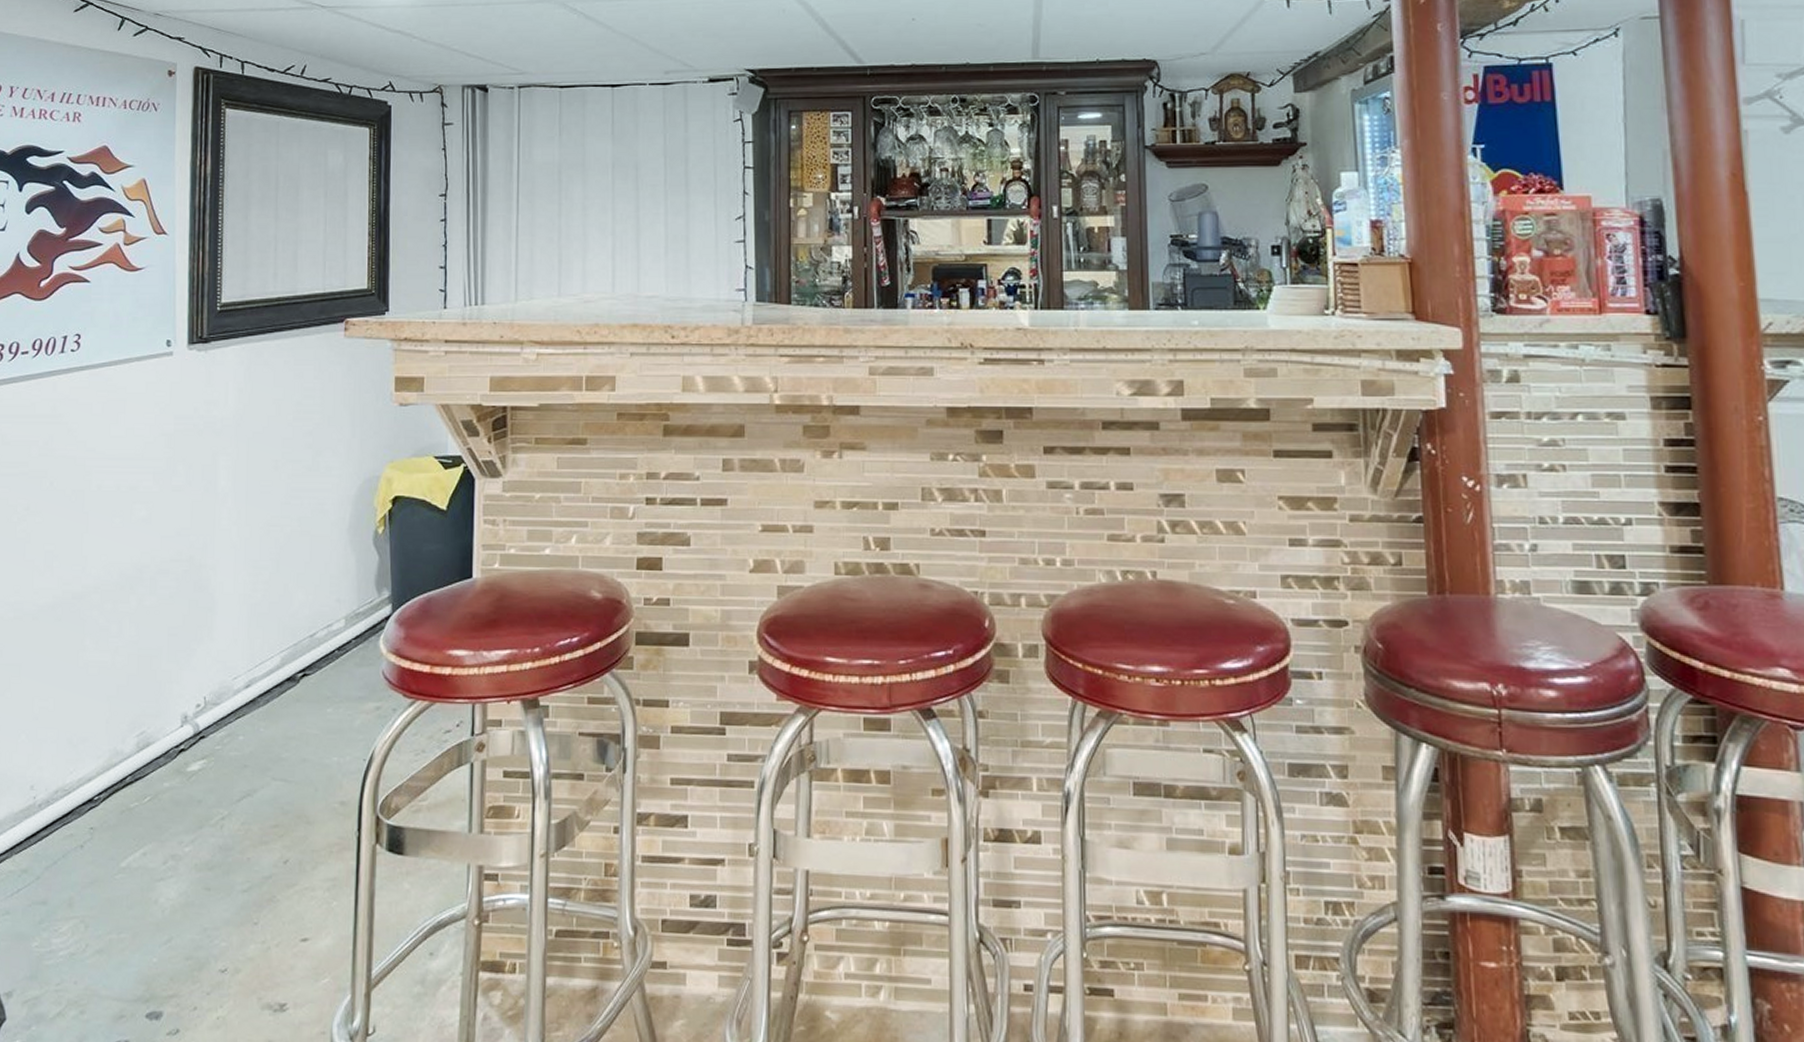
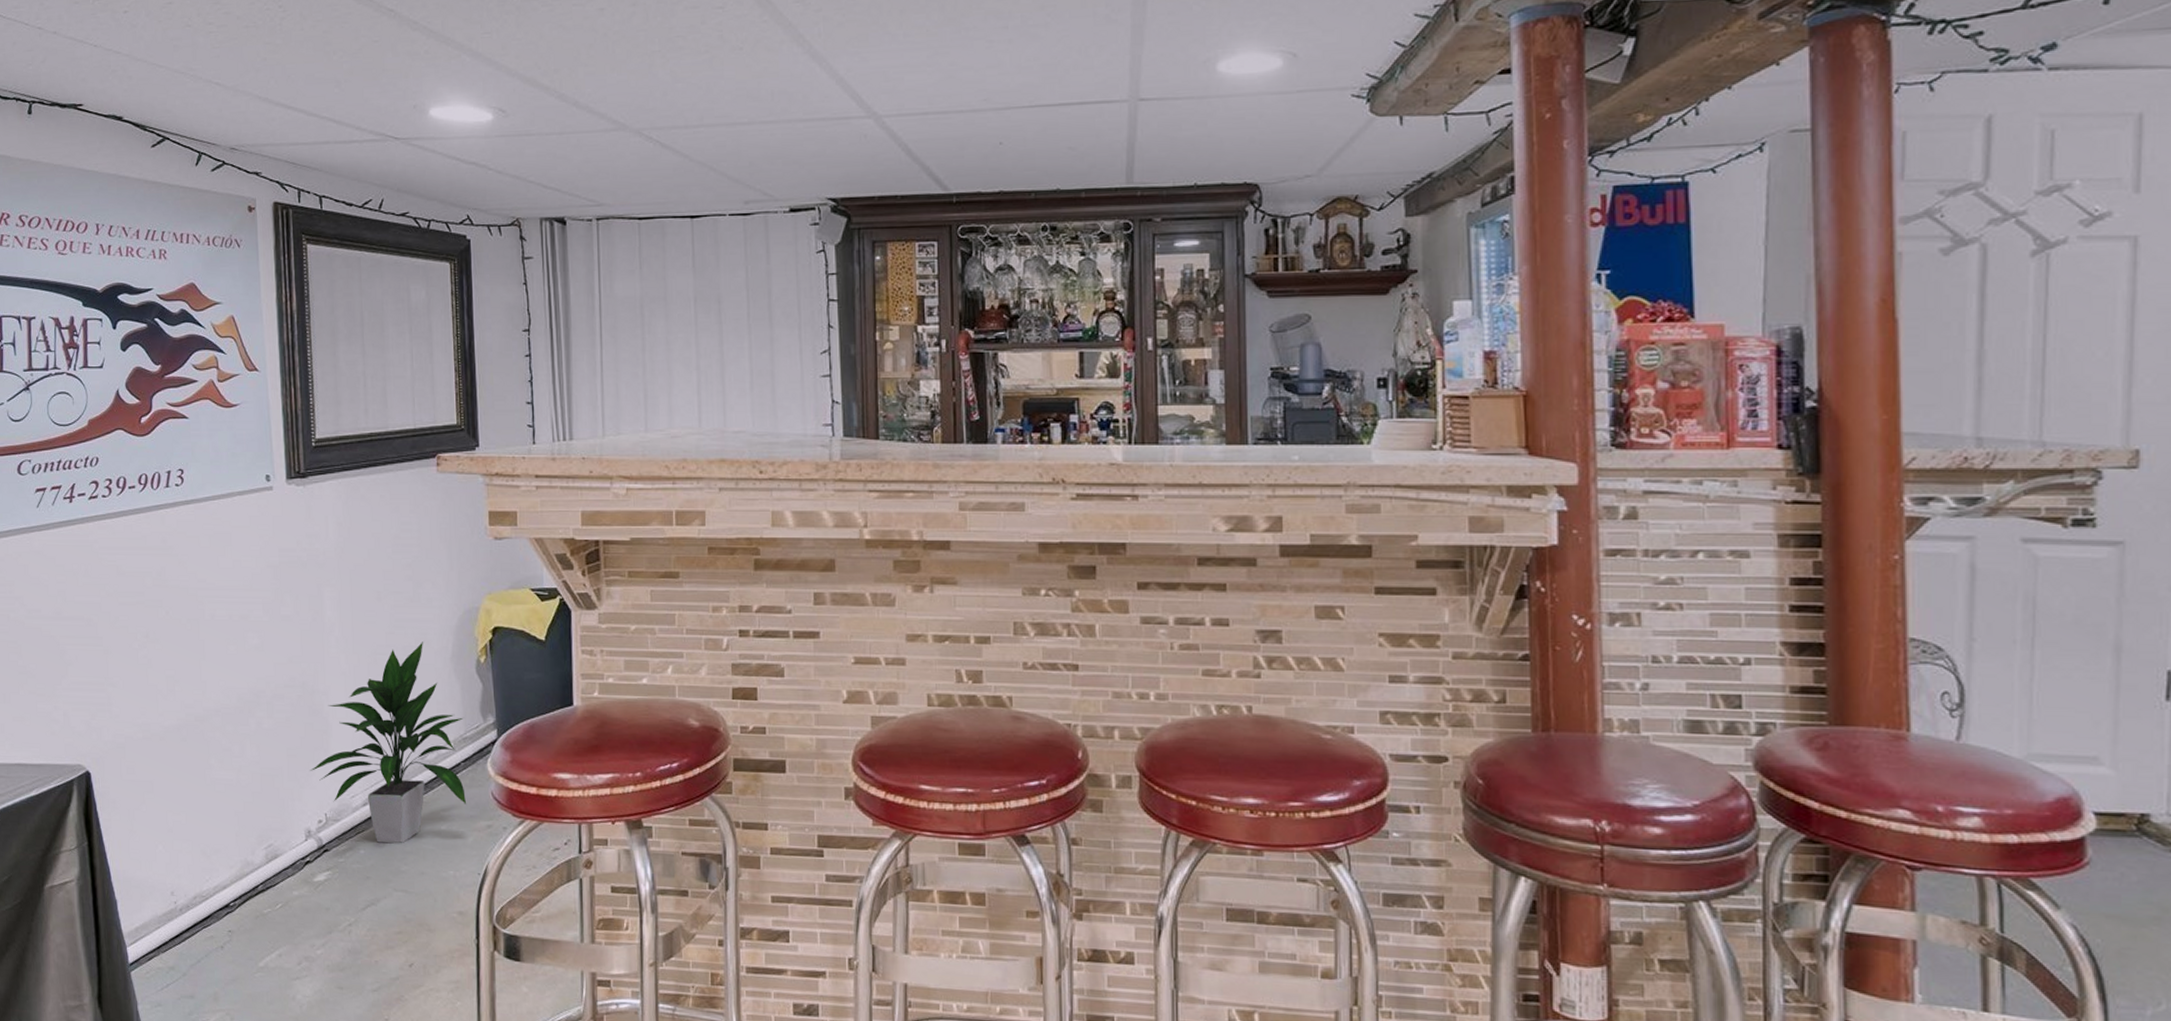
indoor plant: none [191,512,358,729] -> present [310,642,467,844]

